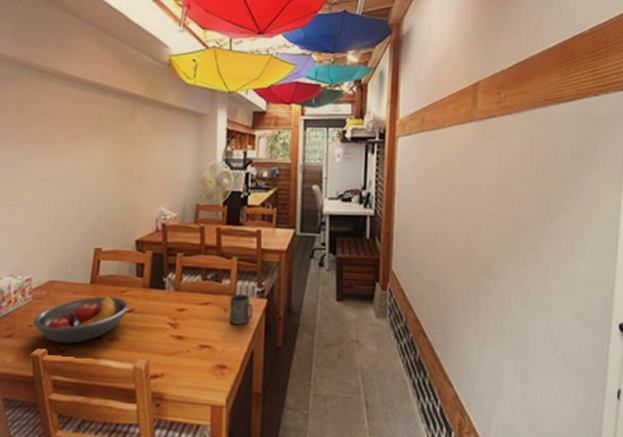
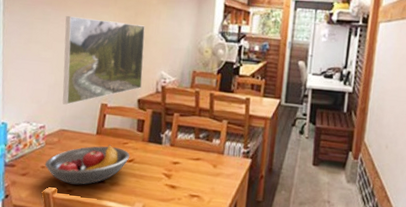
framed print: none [50,154,141,252] -> present [62,16,145,105]
mug: present [229,294,253,325] -> none [217,153,239,180]

